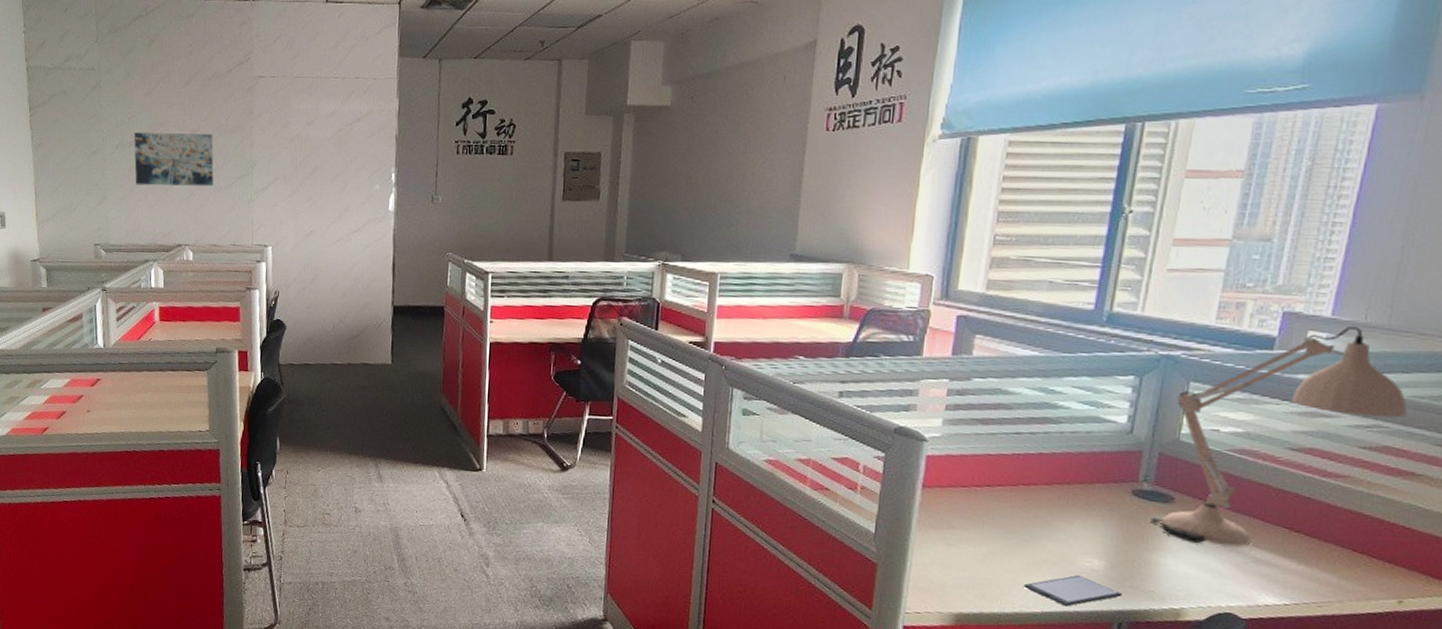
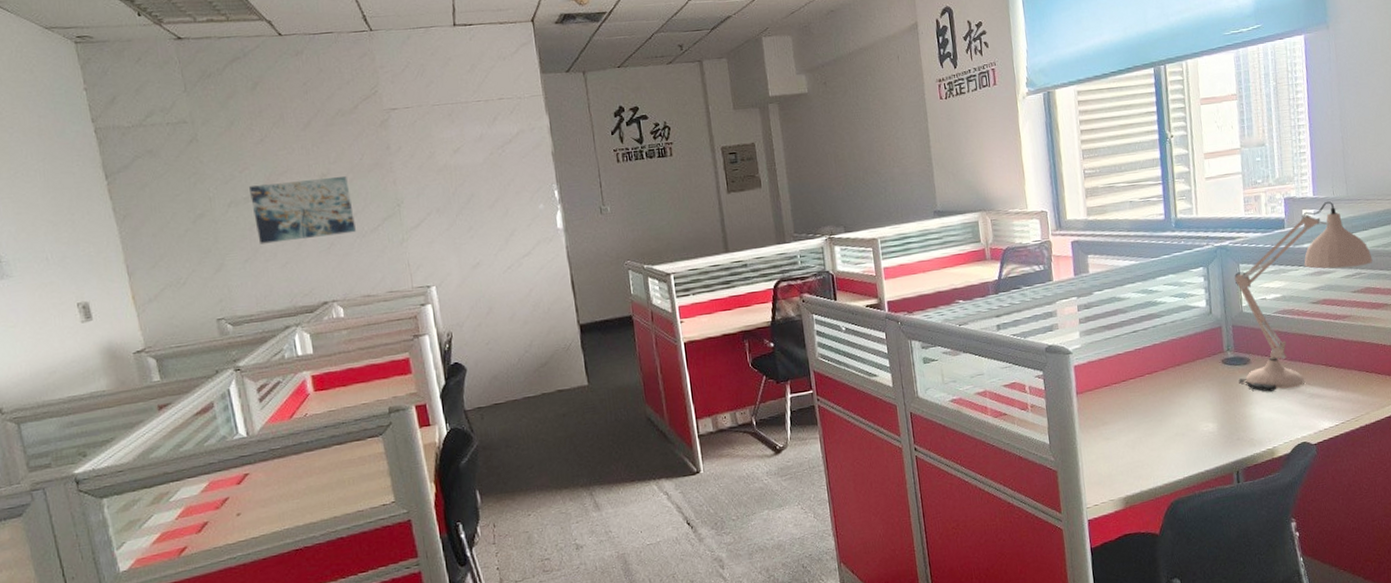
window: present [1024,574,1122,607] -> none [1166,439,1234,468]

